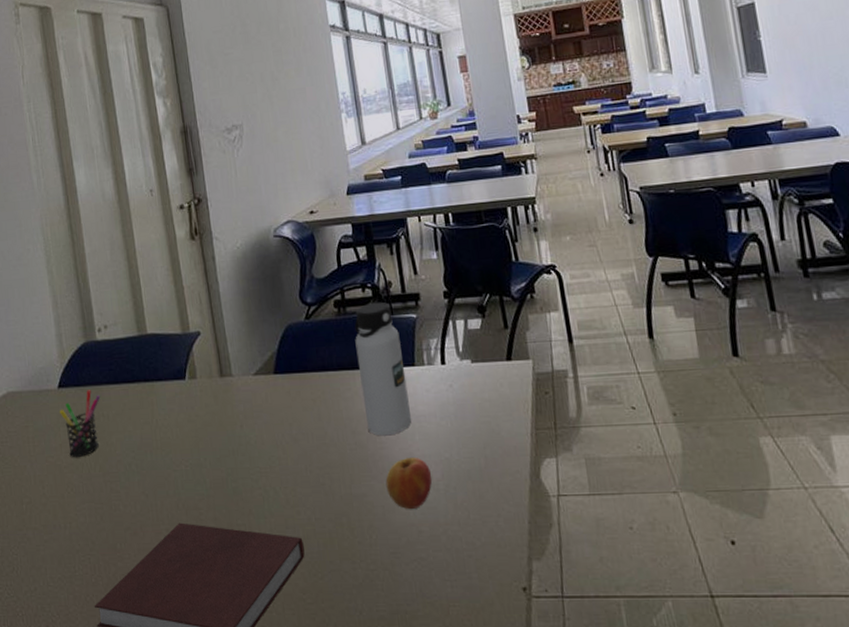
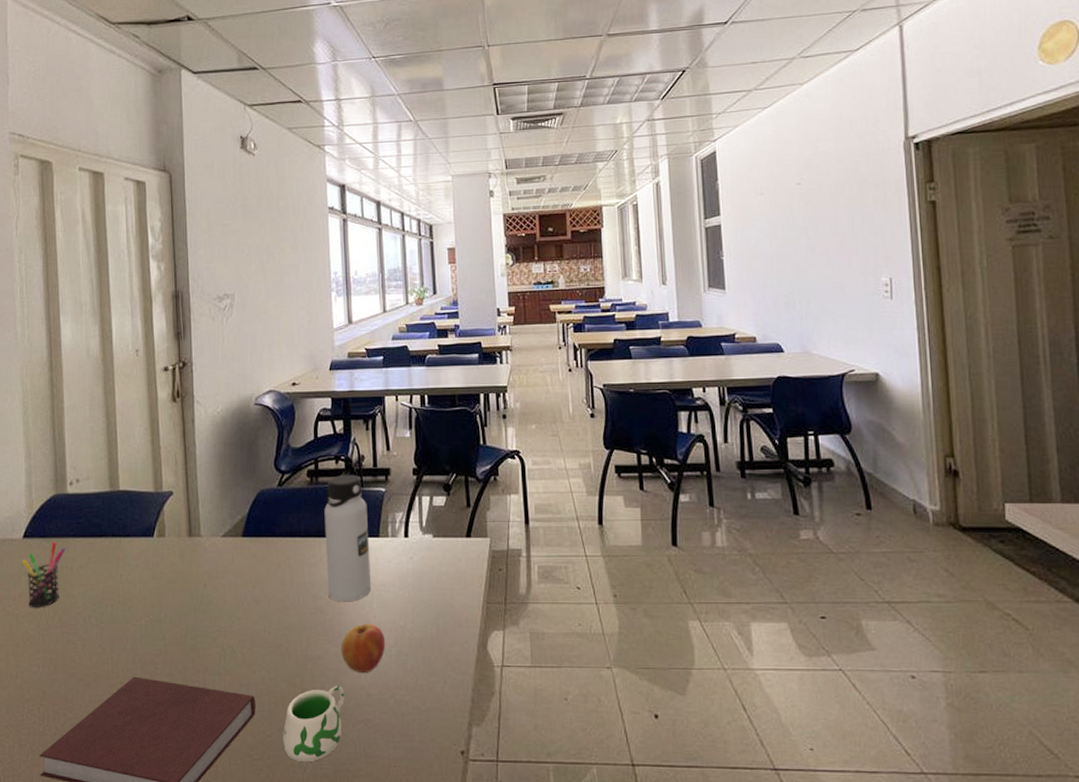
mug: none [334,523,396,605] -> present [283,685,344,763]

